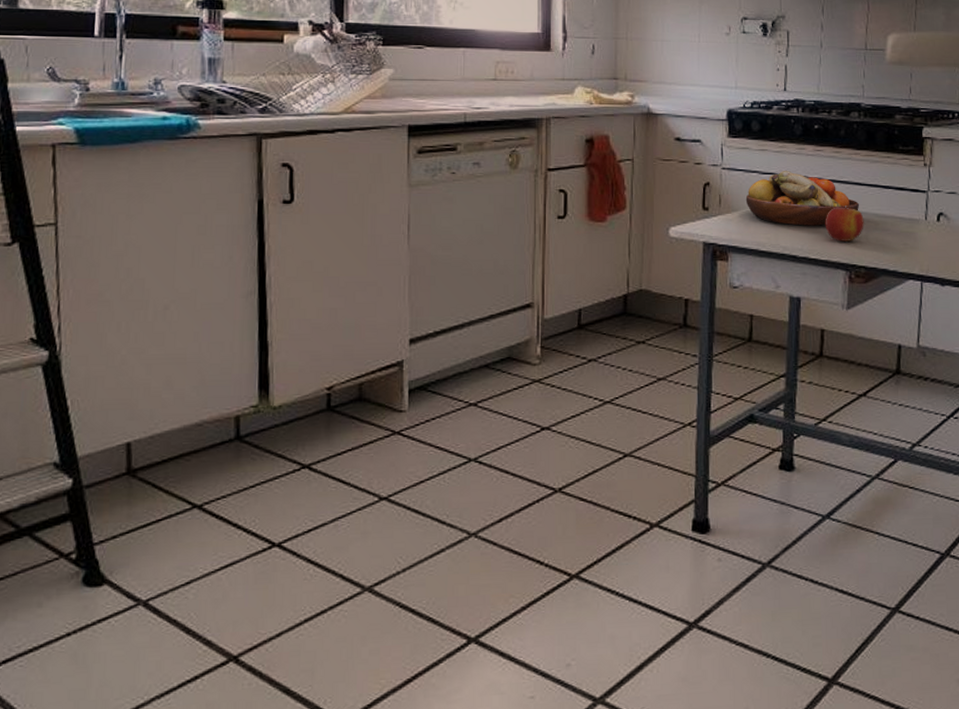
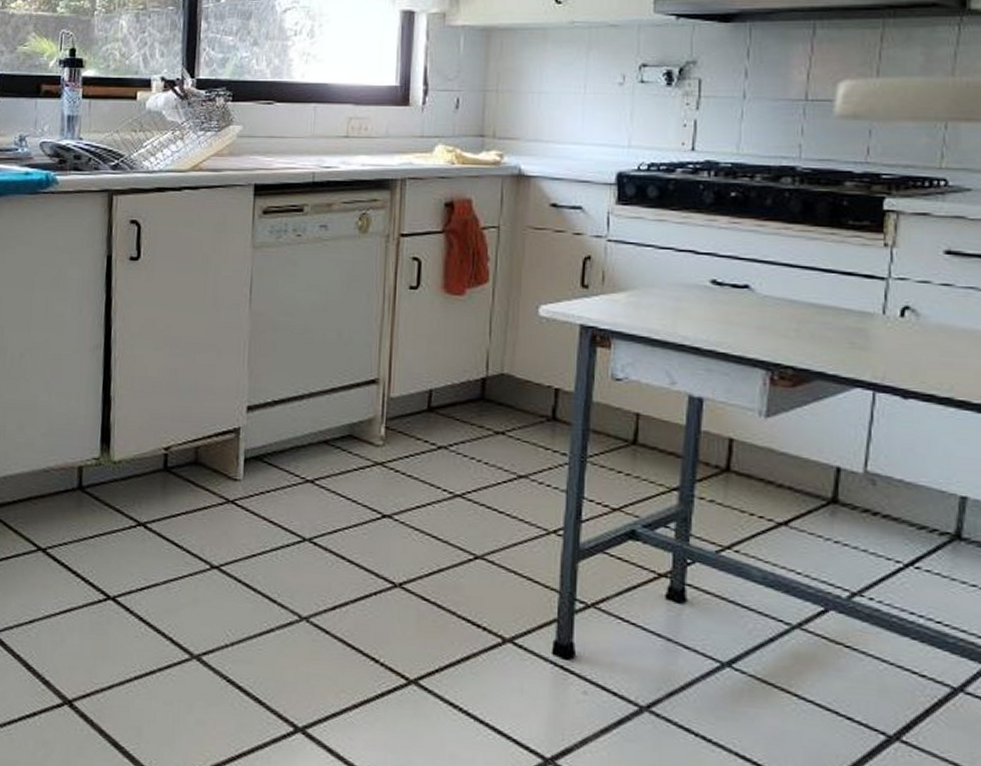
fruit bowl: present [745,171,860,226] -> none [636,246,789,314]
apple: present [825,206,864,241] -> none [740,291,794,335]

